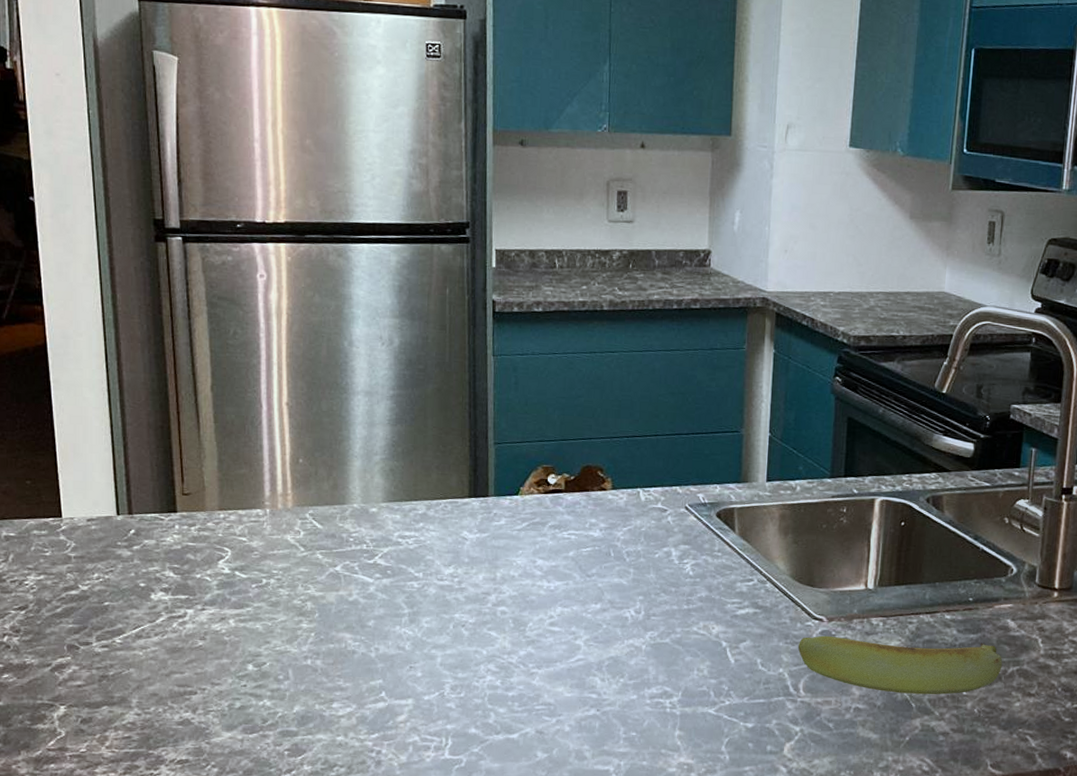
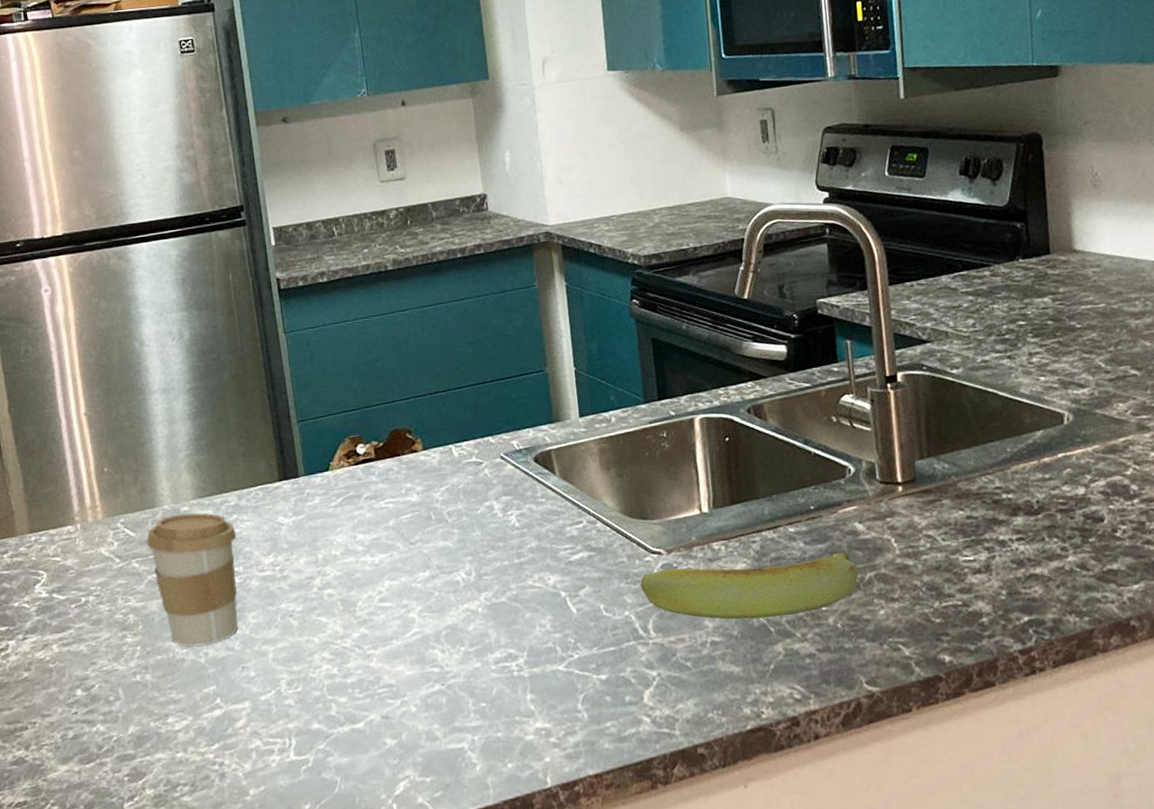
coffee cup: none [333,514,420,641] -> present [147,513,238,647]

